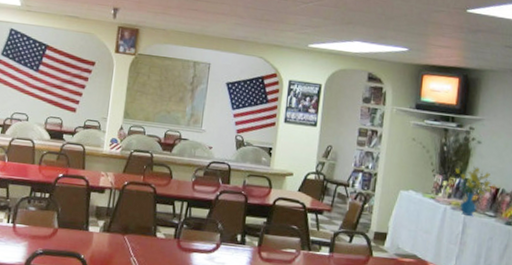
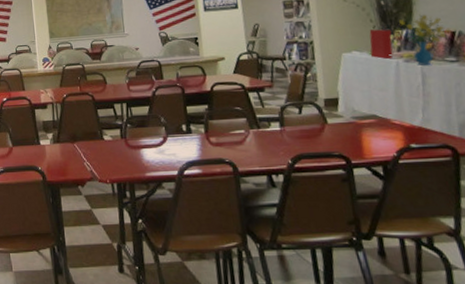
book: none [425,171,447,205] -> present [369,29,393,60]

